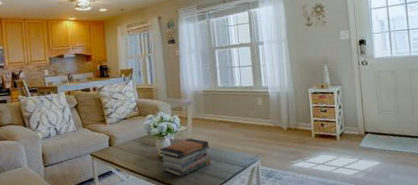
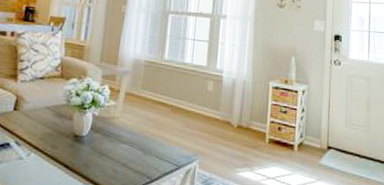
book stack: present [159,138,210,177] -> none [76,117,141,166]

